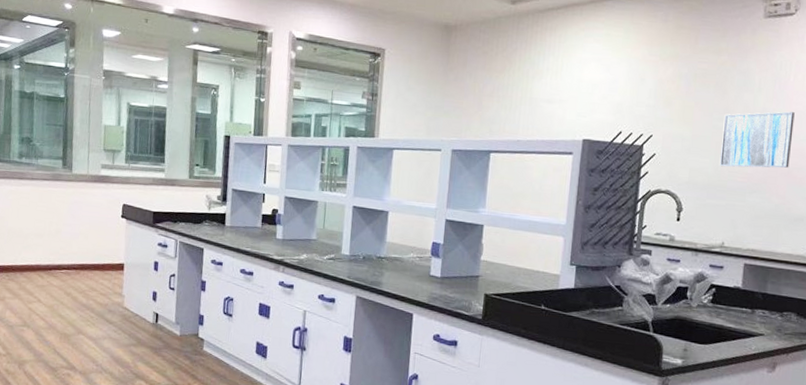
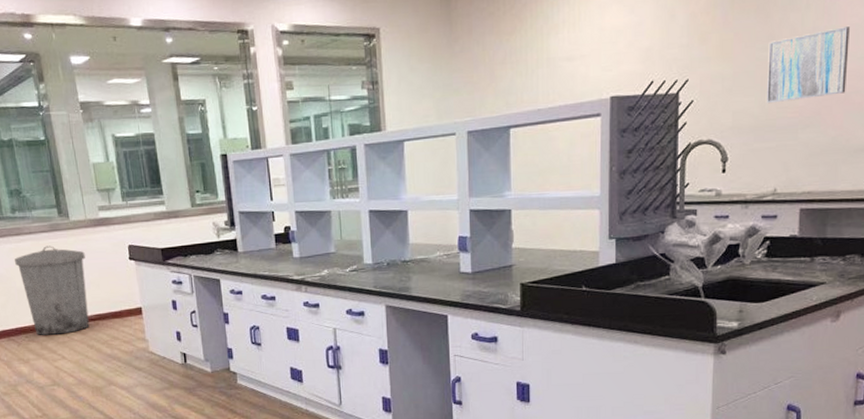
trash can: none [11,193,80,278] -> present [15,245,90,335]

